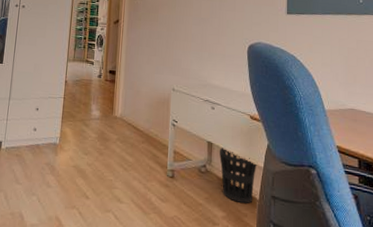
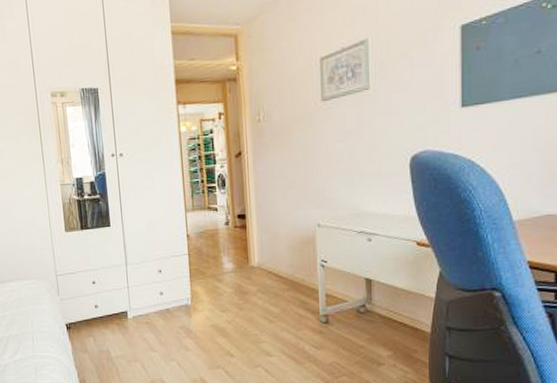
wastebasket: present [219,147,258,203] -> none [381,283,428,339]

